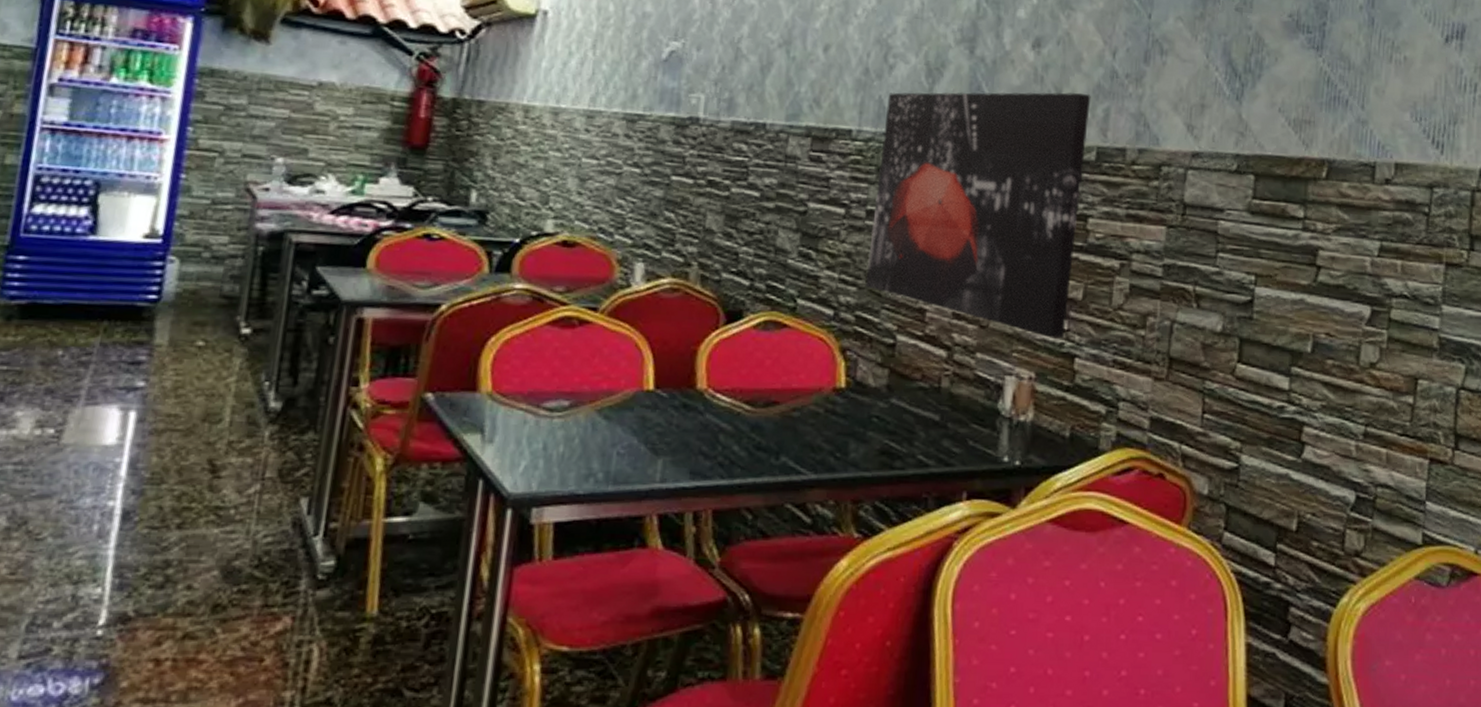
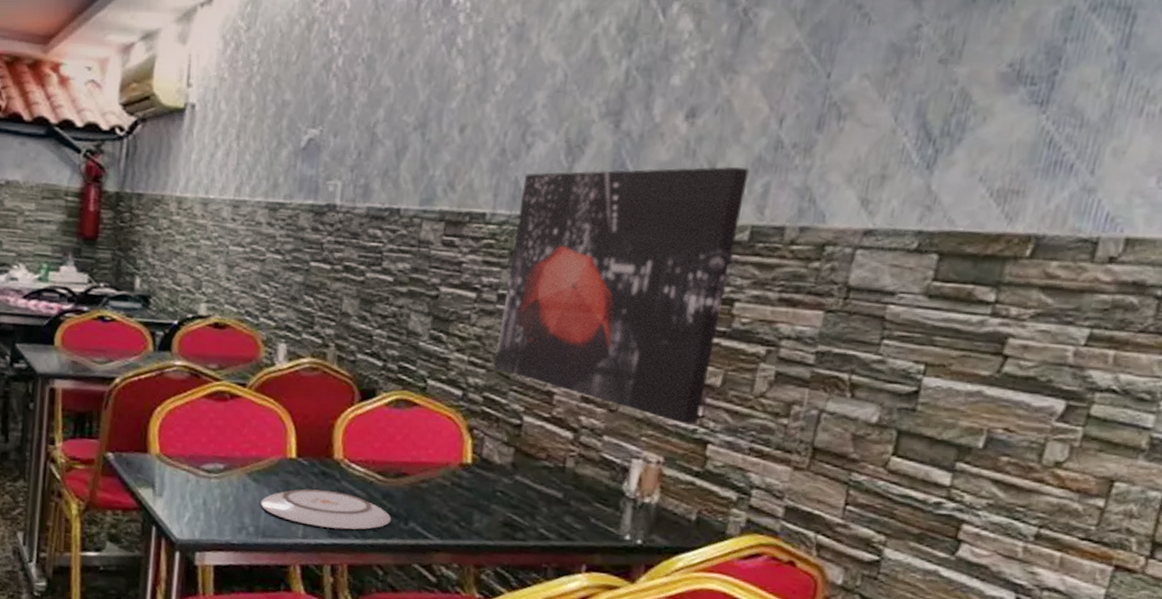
plate: none [612,424,761,469] -> present [260,488,392,530]

